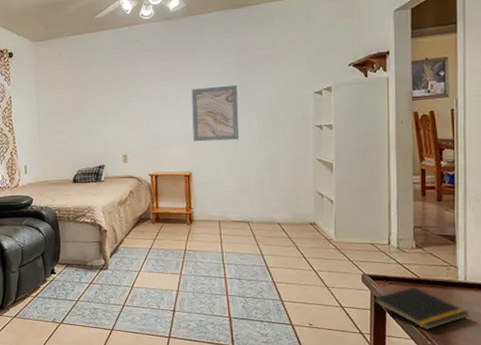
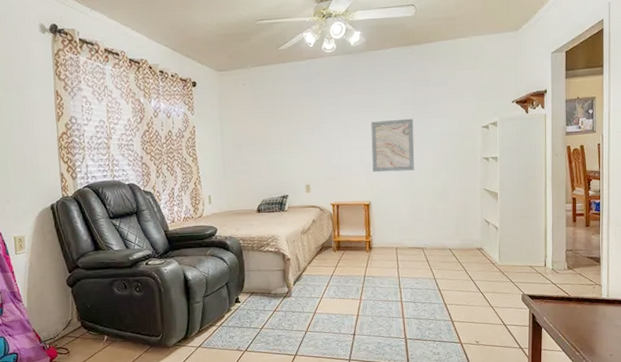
notepad: present [373,287,470,331] -> none [531,304,611,343]

